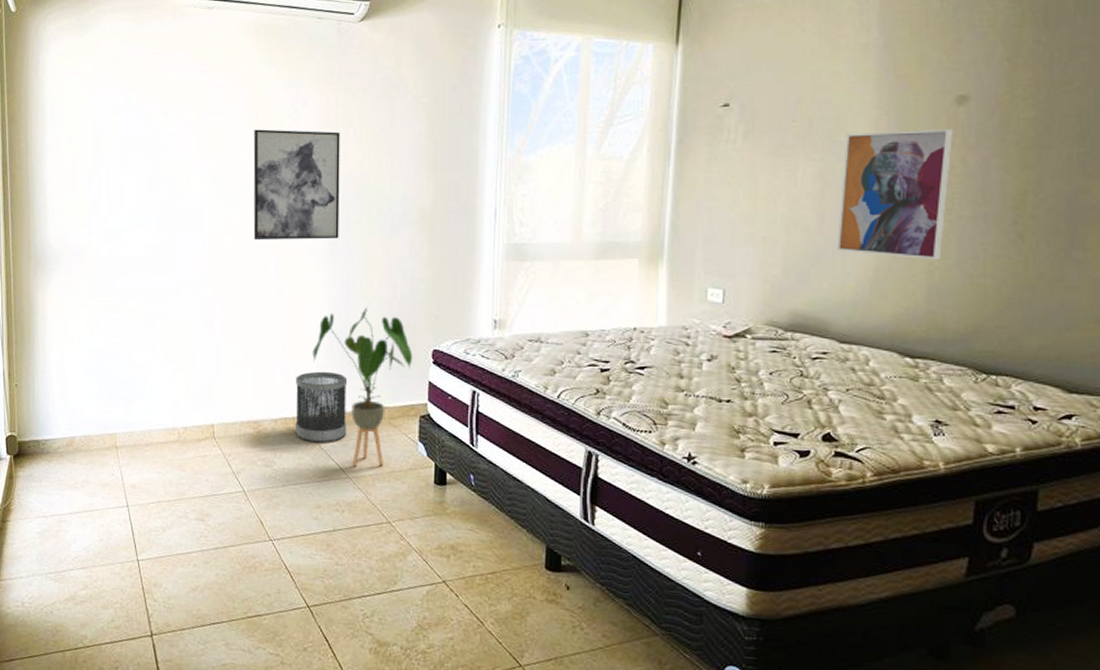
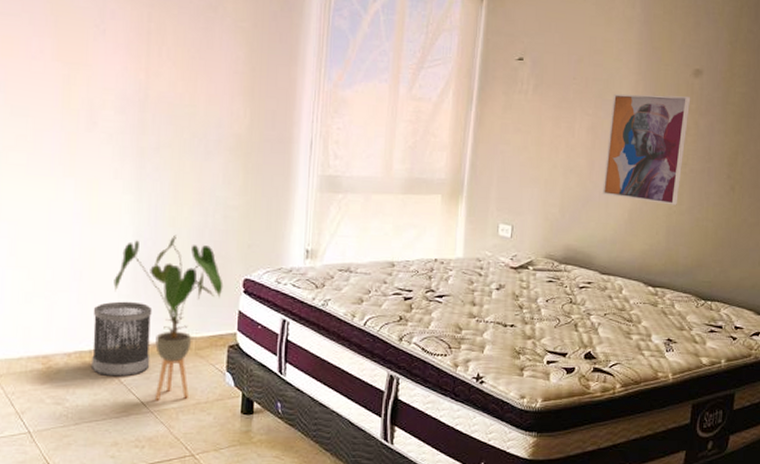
wall art: present [253,129,340,241] -> none [48,37,152,162]

